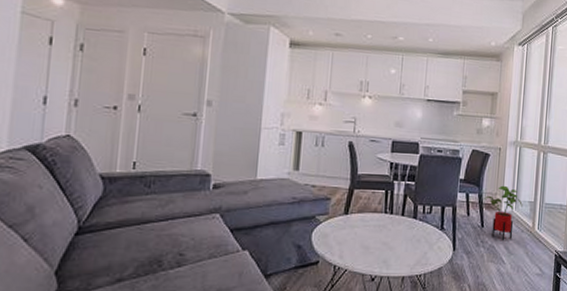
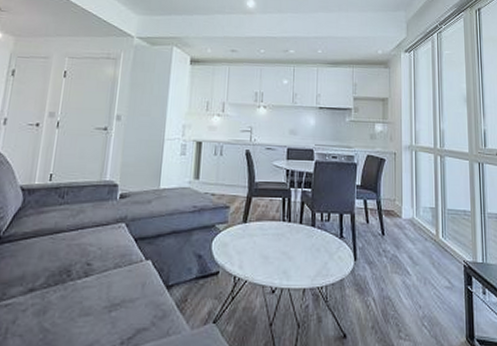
house plant: present [484,185,523,242] -> none [383,191,423,251]

